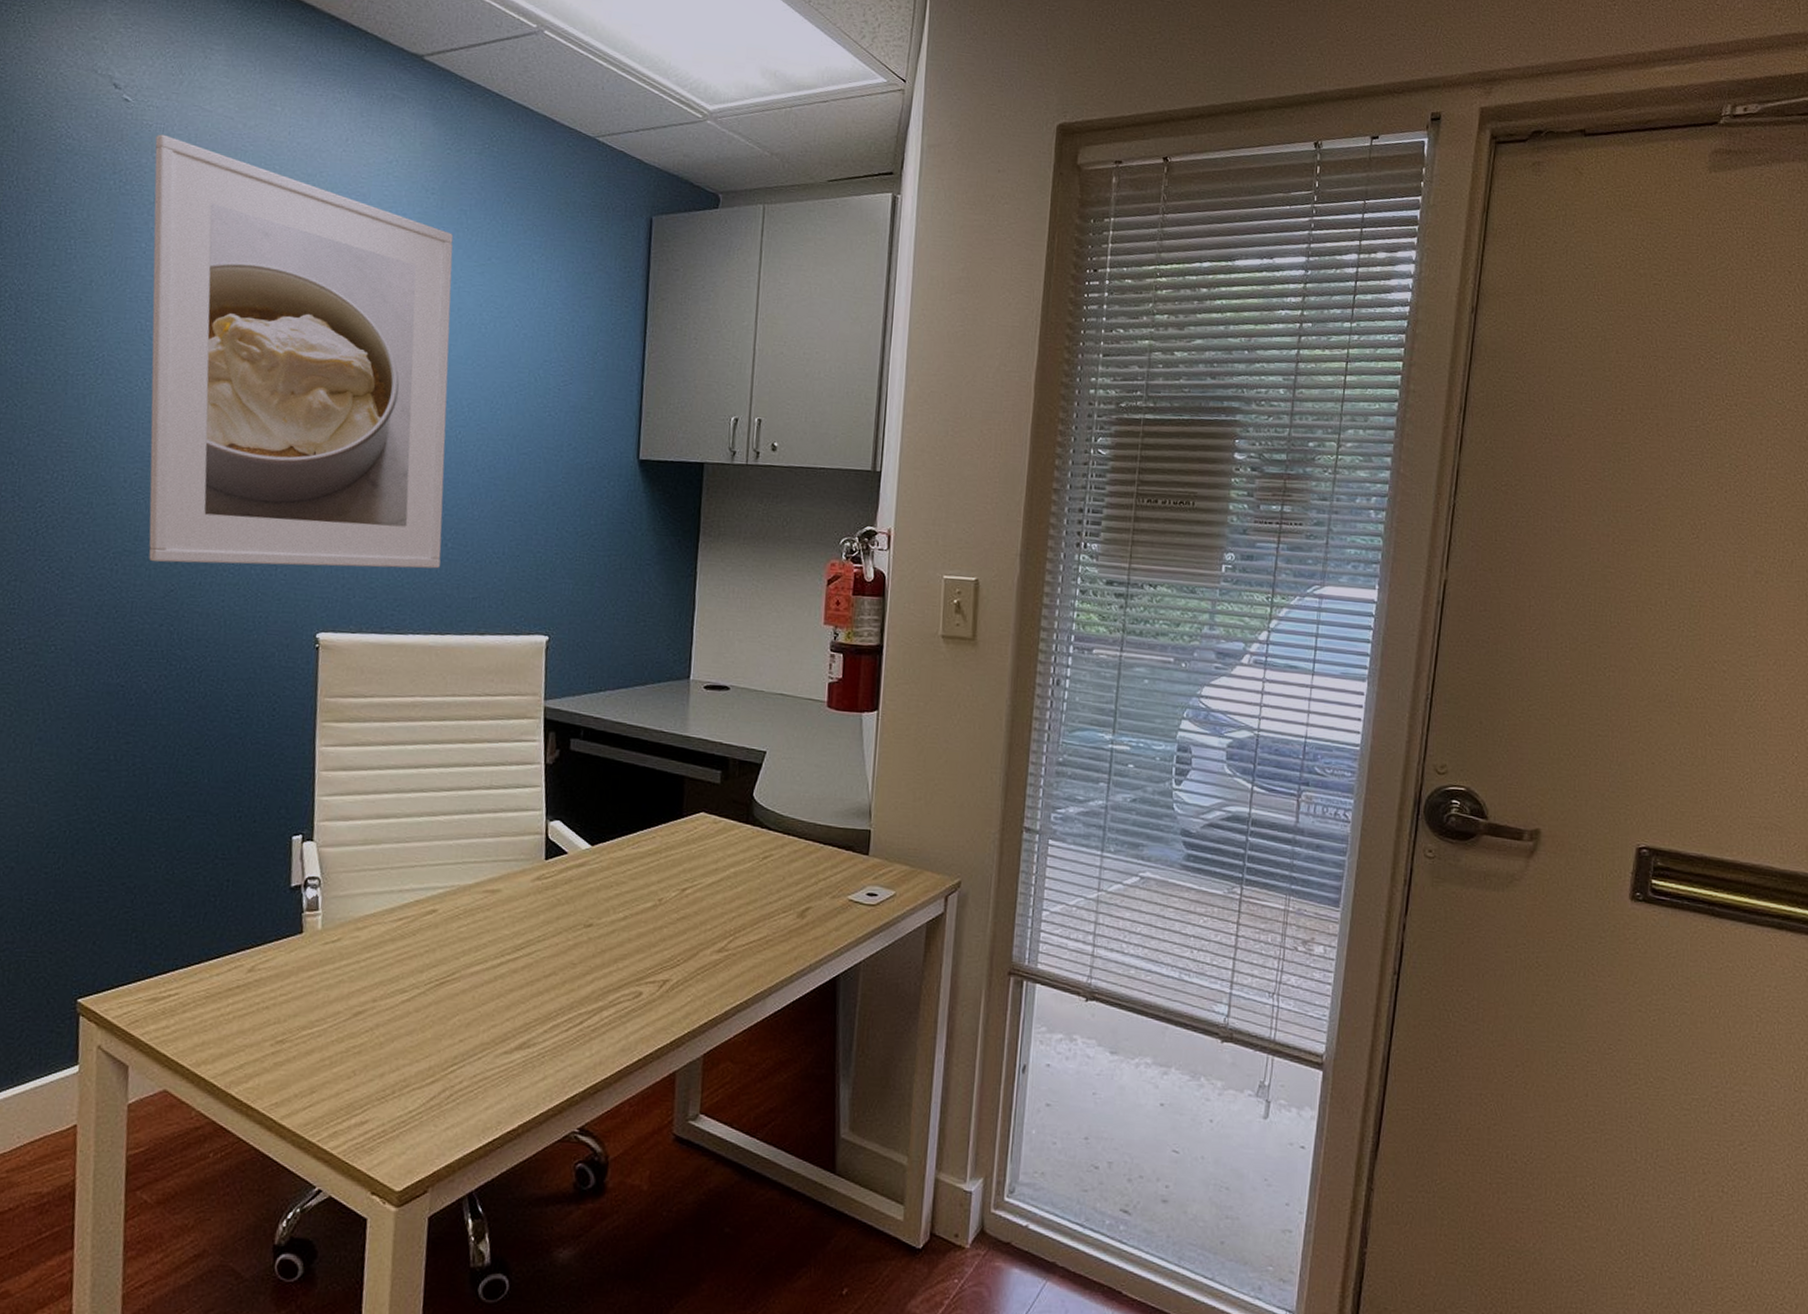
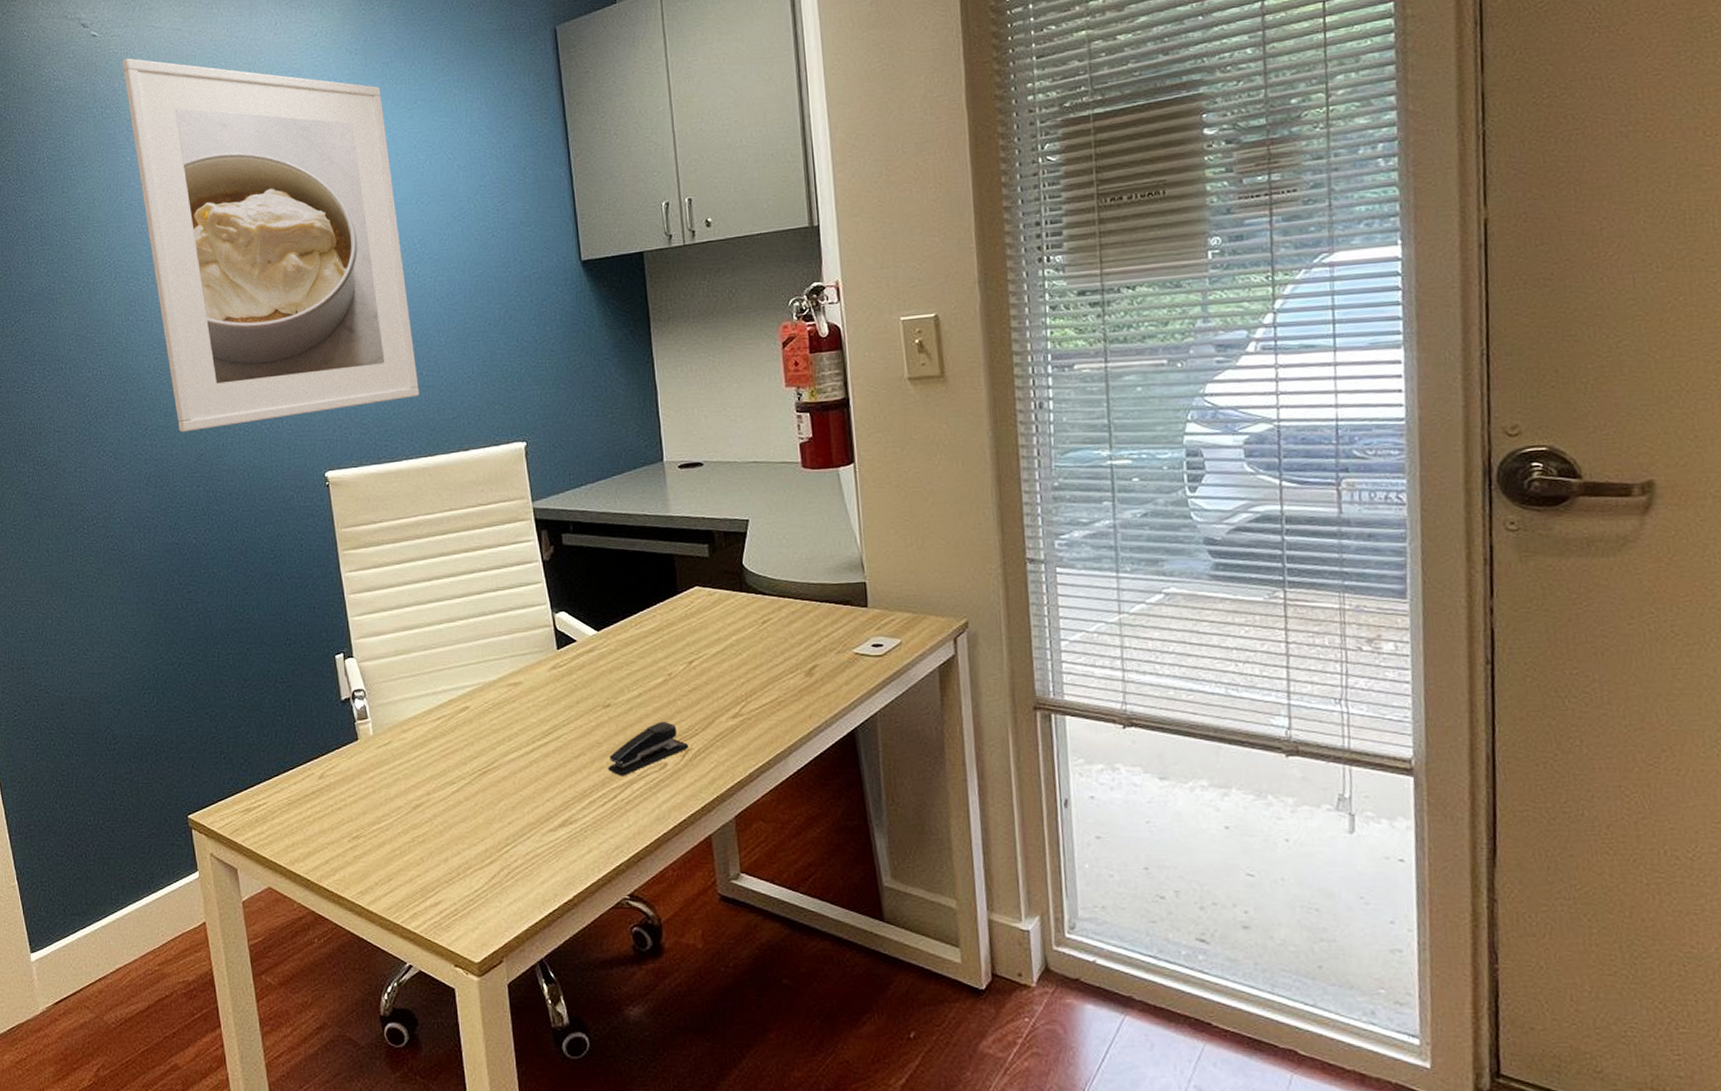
stapler: none [578,947,669,1002] -> present [608,721,689,776]

